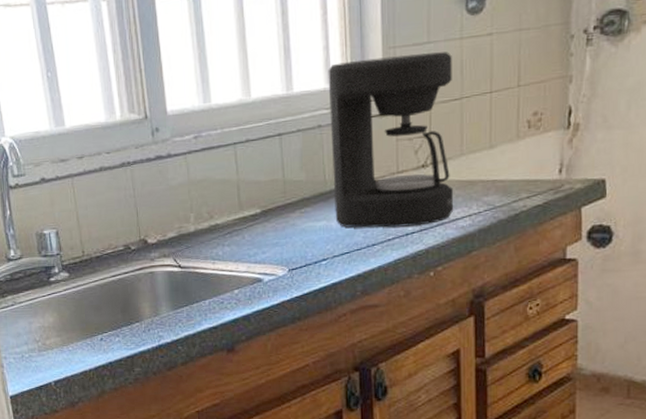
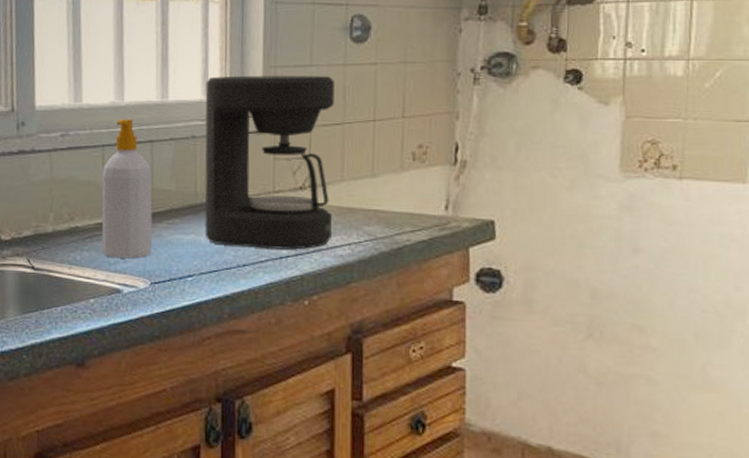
soap bottle: none [236,114,288,250] -> present [101,118,153,259]

